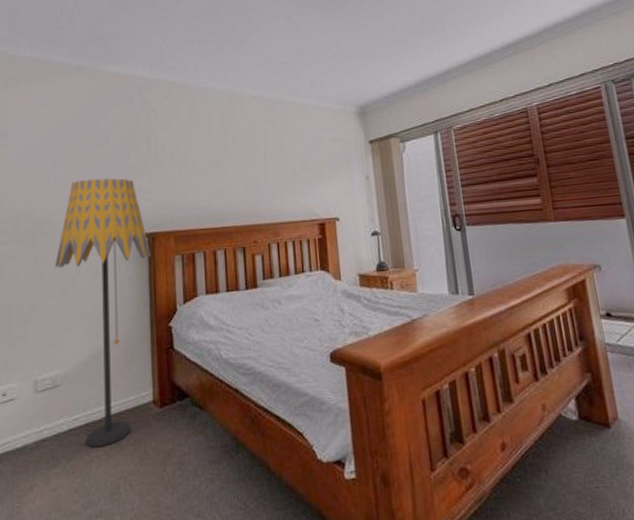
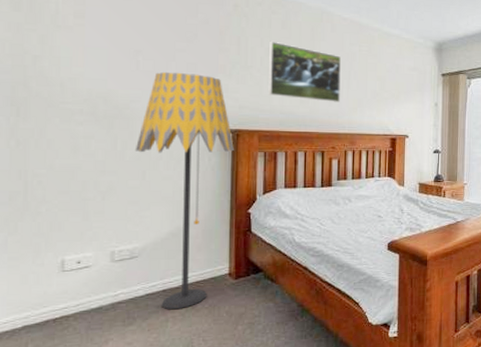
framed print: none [179,132,257,192] -> present [269,41,341,103]

